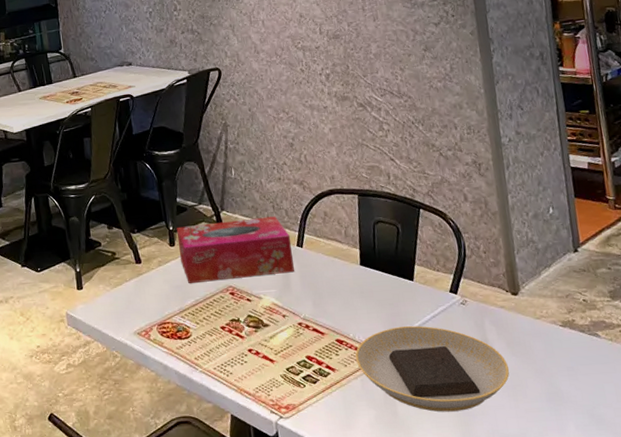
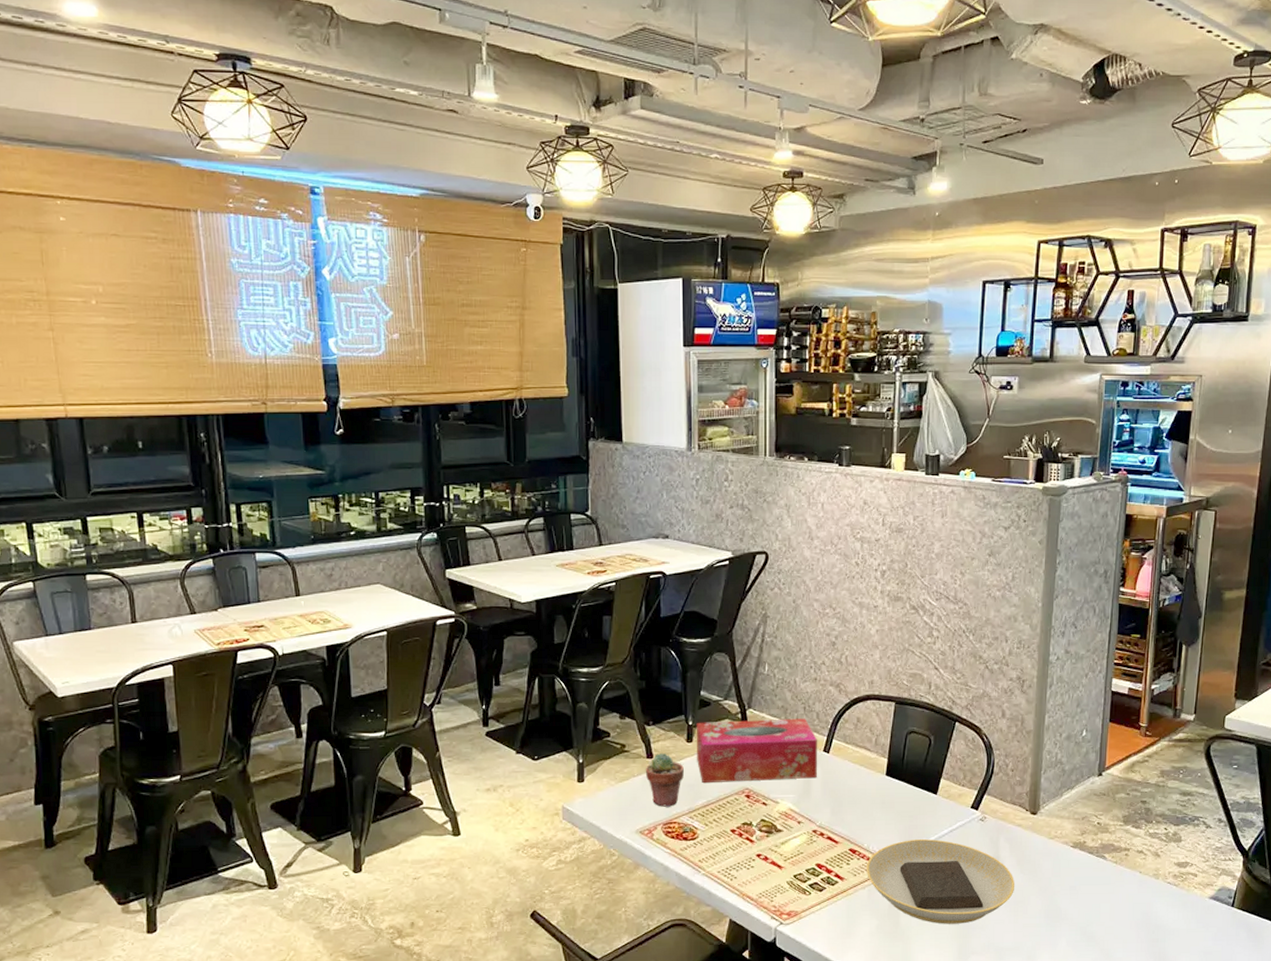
potted succulent: none [135,258,171,309] -> present [645,753,684,808]

